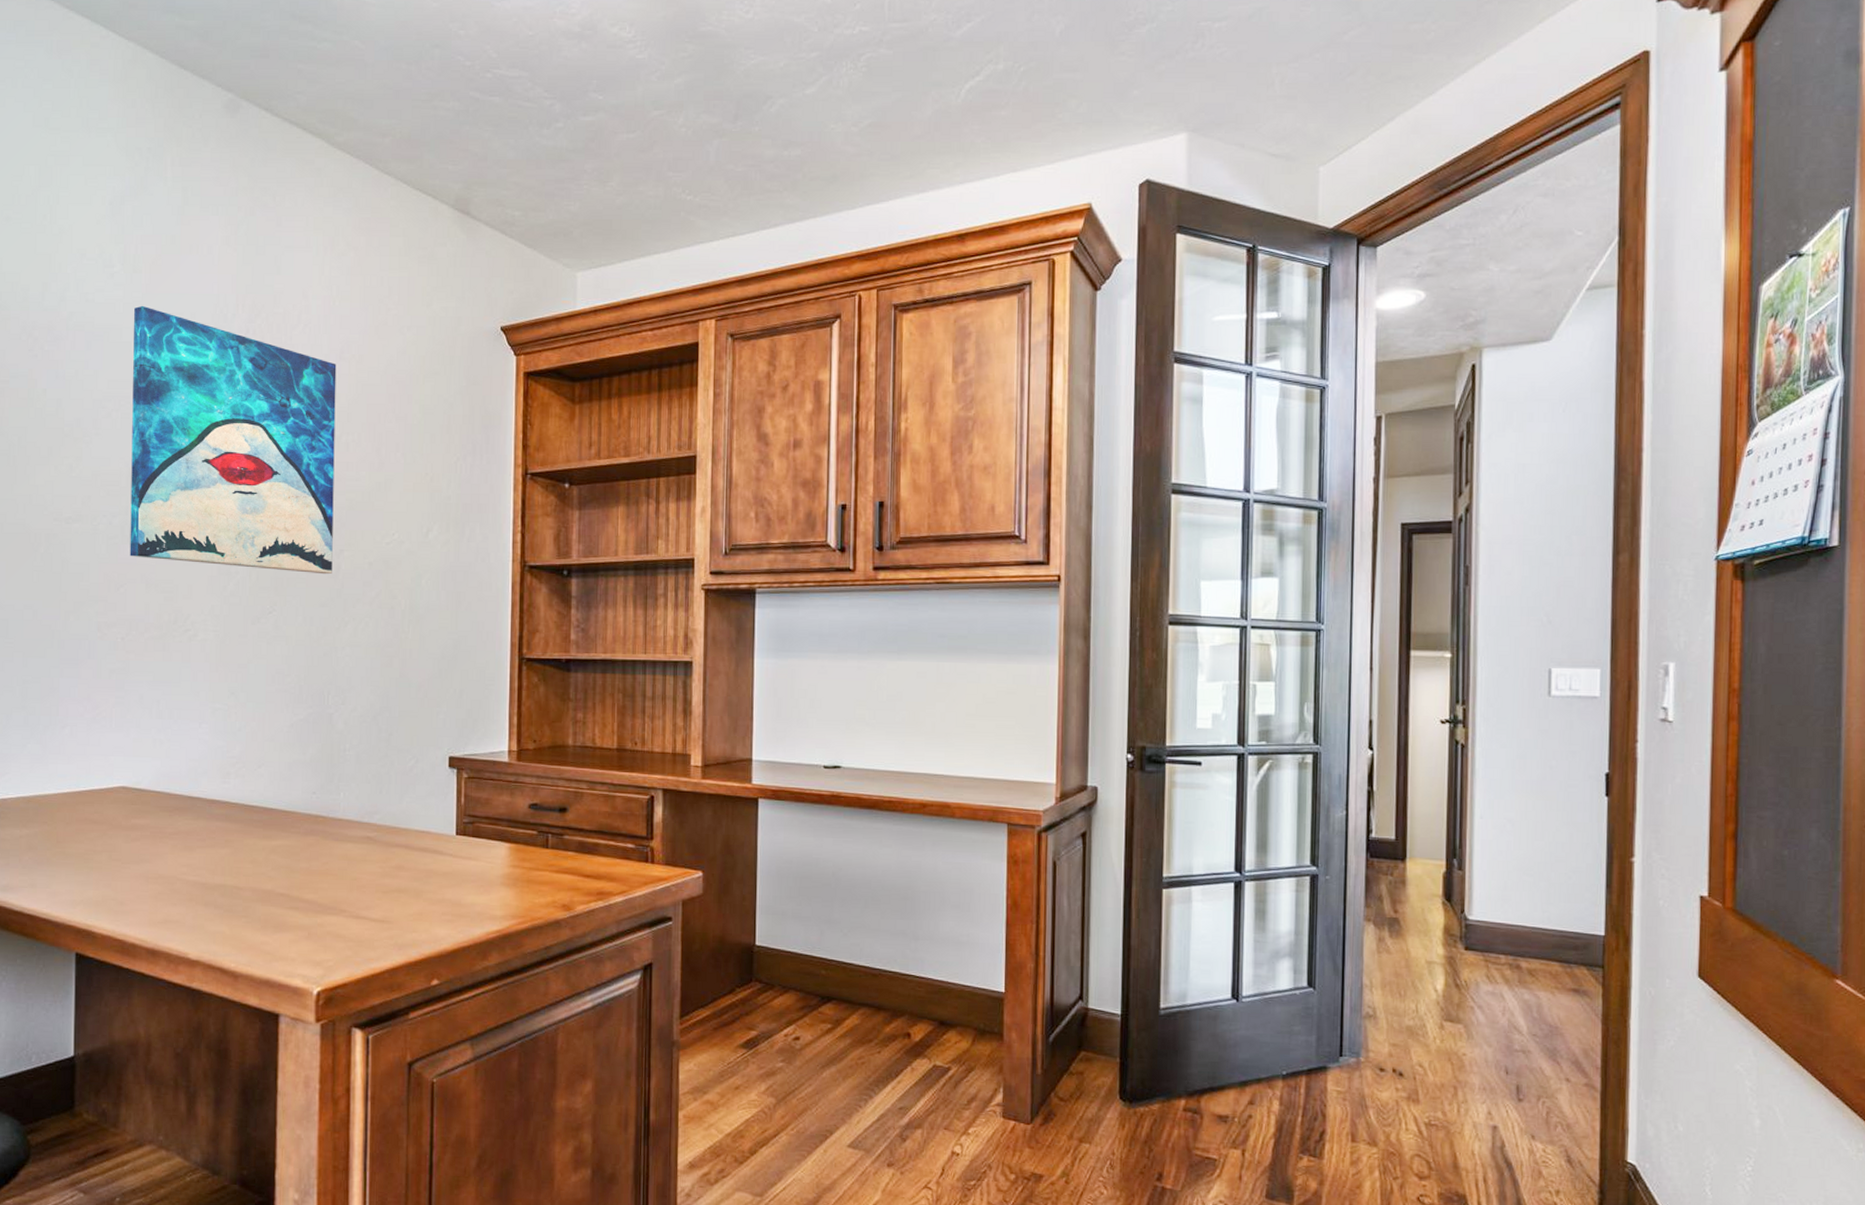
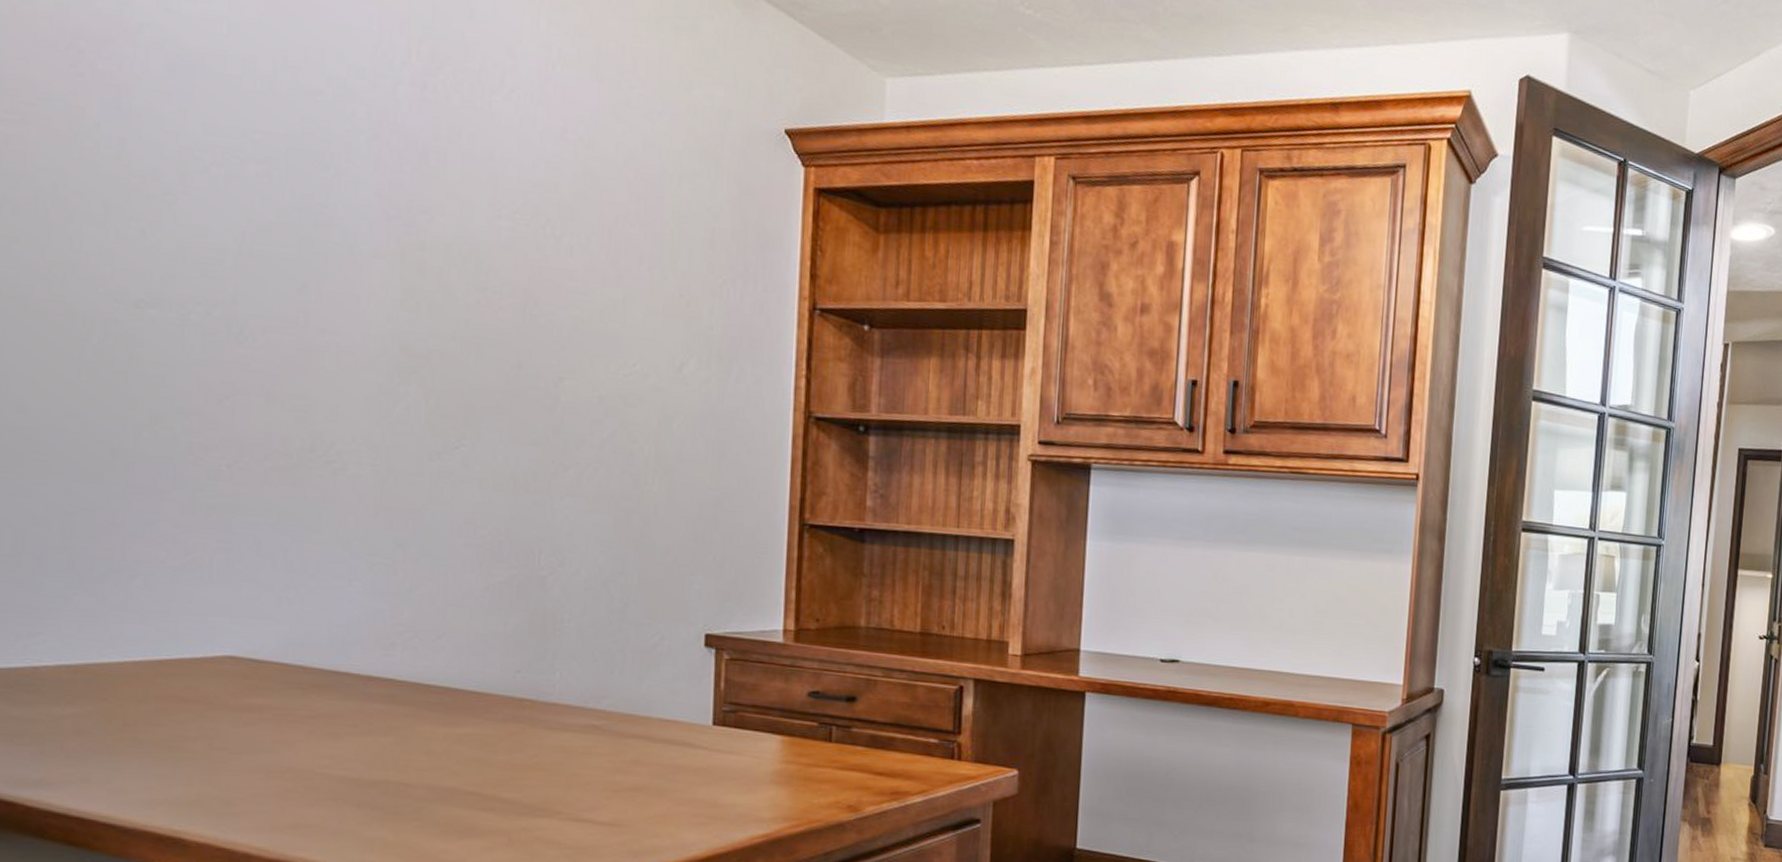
wall art: present [130,305,337,575] -> none [240,29,557,407]

